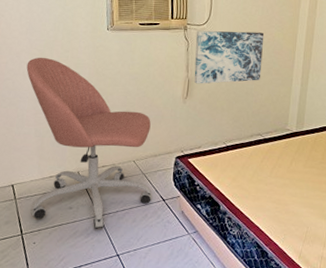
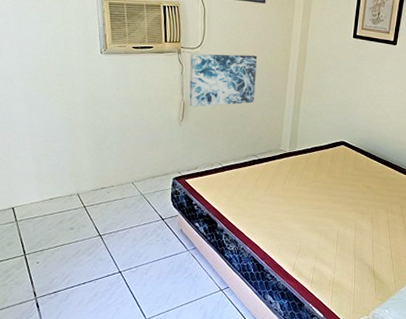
office chair: present [26,57,153,229] -> none [20,81,152,248]

